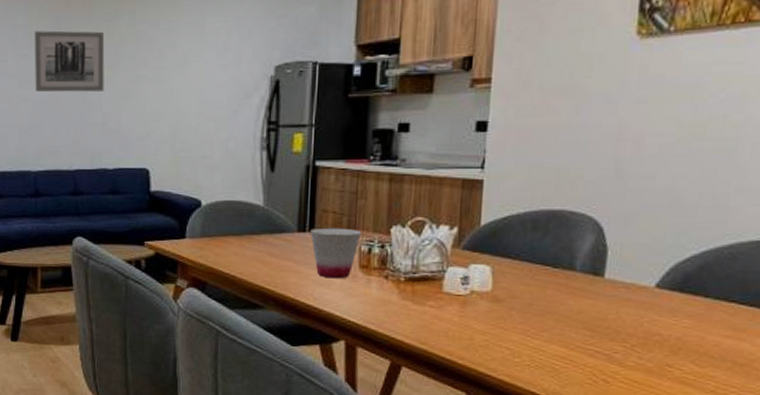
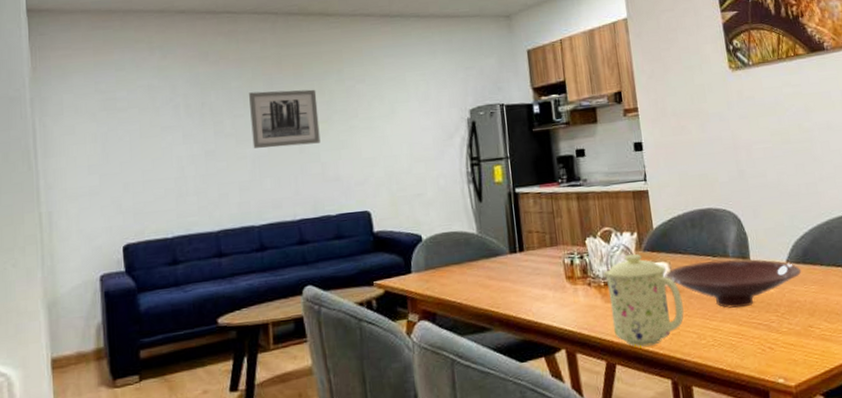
cup: present [310,227,361,279] -> none [520,244,563,293]
mug: none [404,250,501,354] -> present [602,253,684,347]
bowl: none [483,270,675,331] -> present [665,259,802,309]

